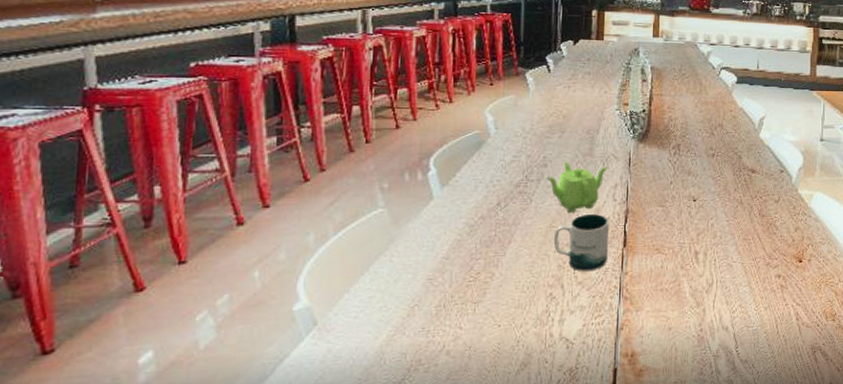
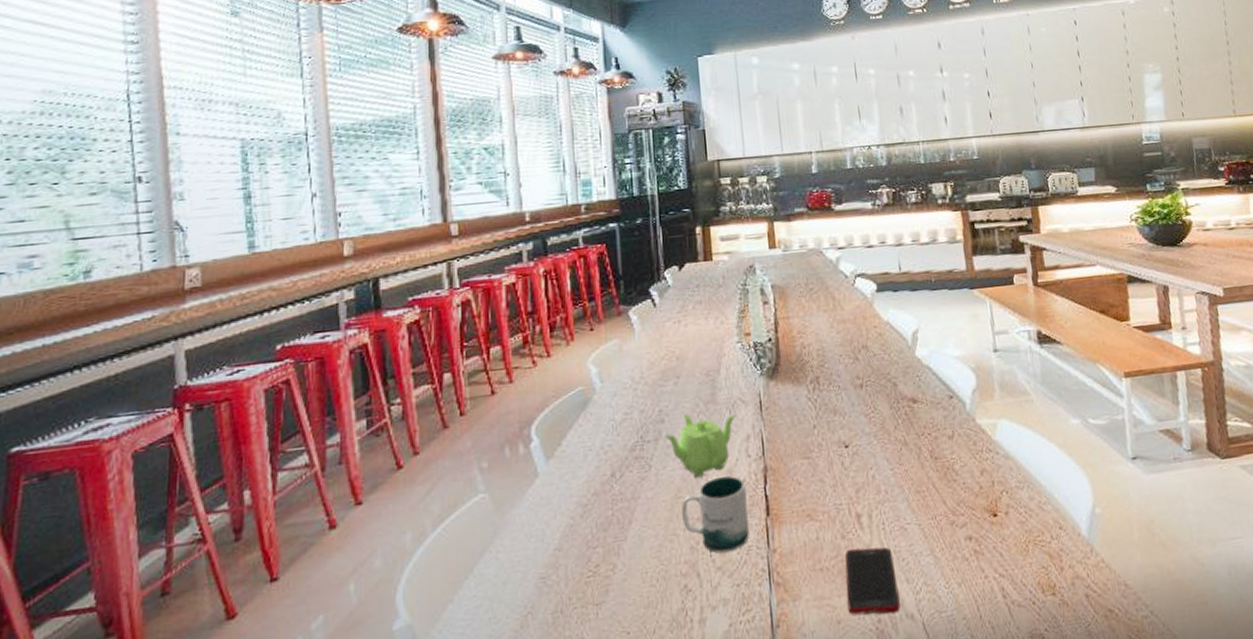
cell phone: none [678,276,719,326] -> present [845,547,901,616]

